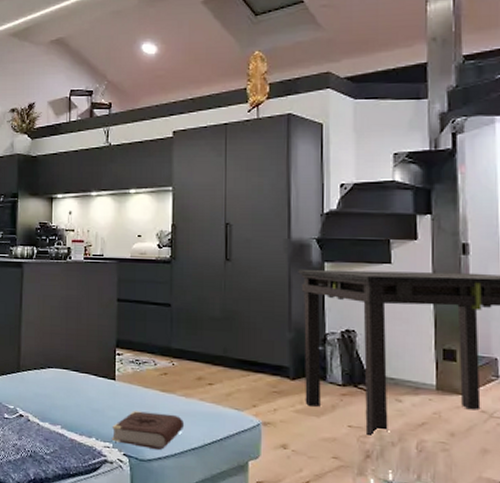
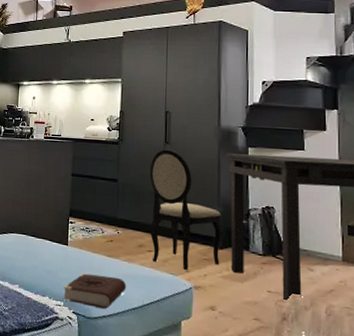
dining chair: none [208,267,296,404] -> present [149,149,223,270]

